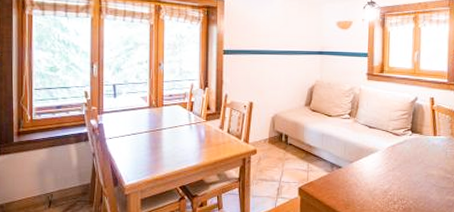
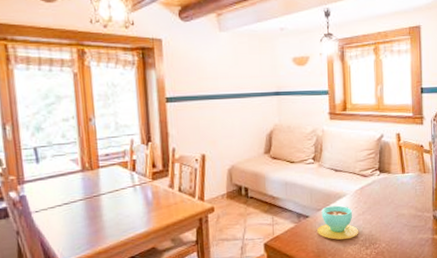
teacup: none [347,160,388,192] -> present [316,205,359,240]

